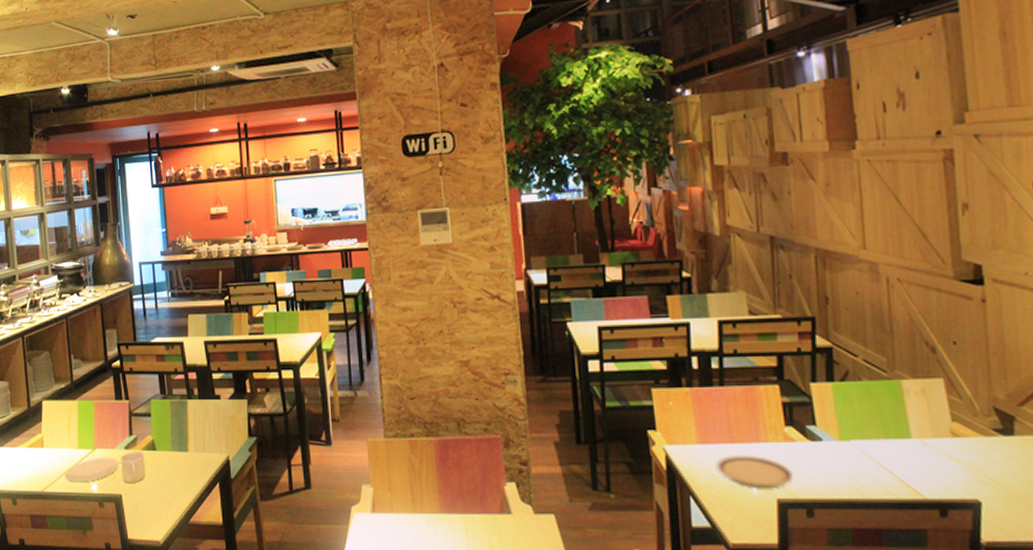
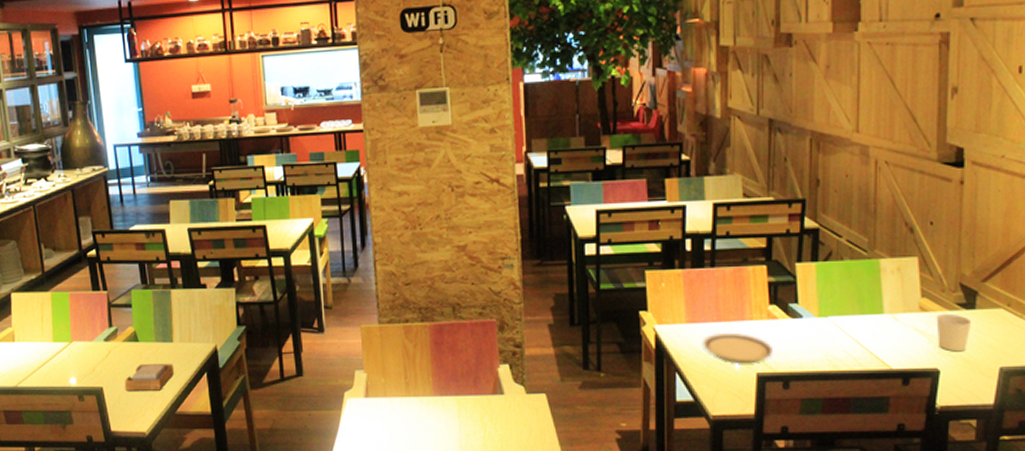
plate: present [65,457,119,483] -> none [40,350,99,377]
mug: present [120,451,145,484] -> none [99,343,128,376]
napkin holder: none [142,472,189,499] -> present [125,363,175,391]
dixie cup: none [970,439,1011,482] -> present [936,313,971,352]

